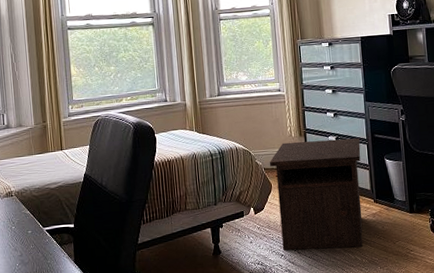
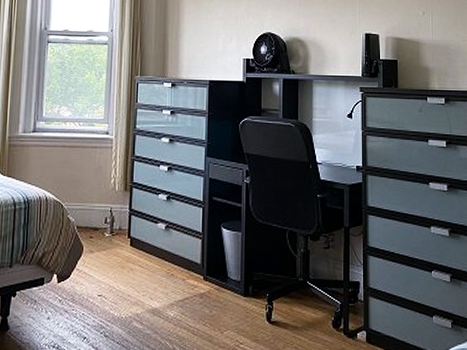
nightstand: present [270,138,363,250] -> none [84,197,195,334]

